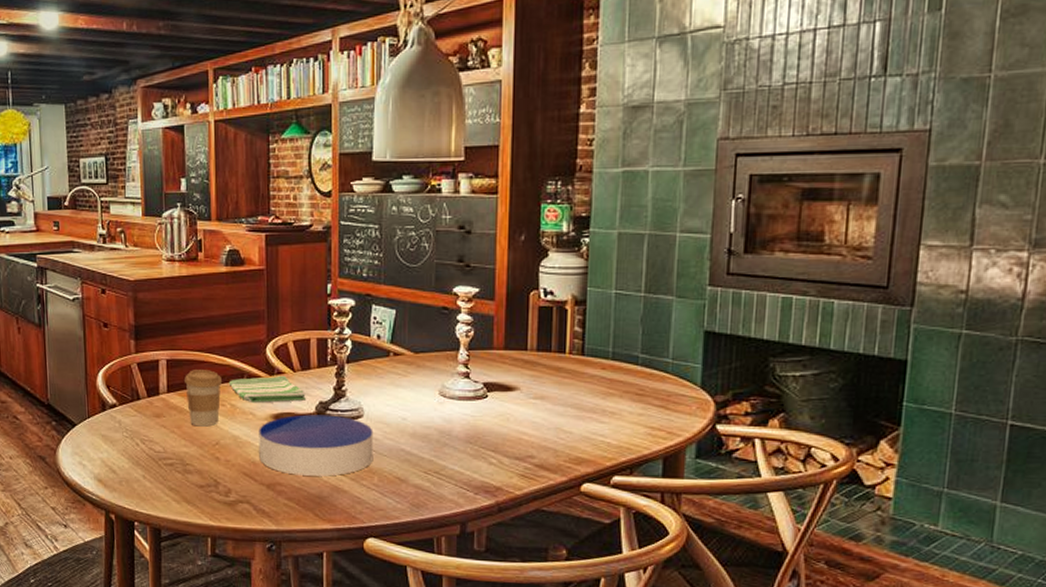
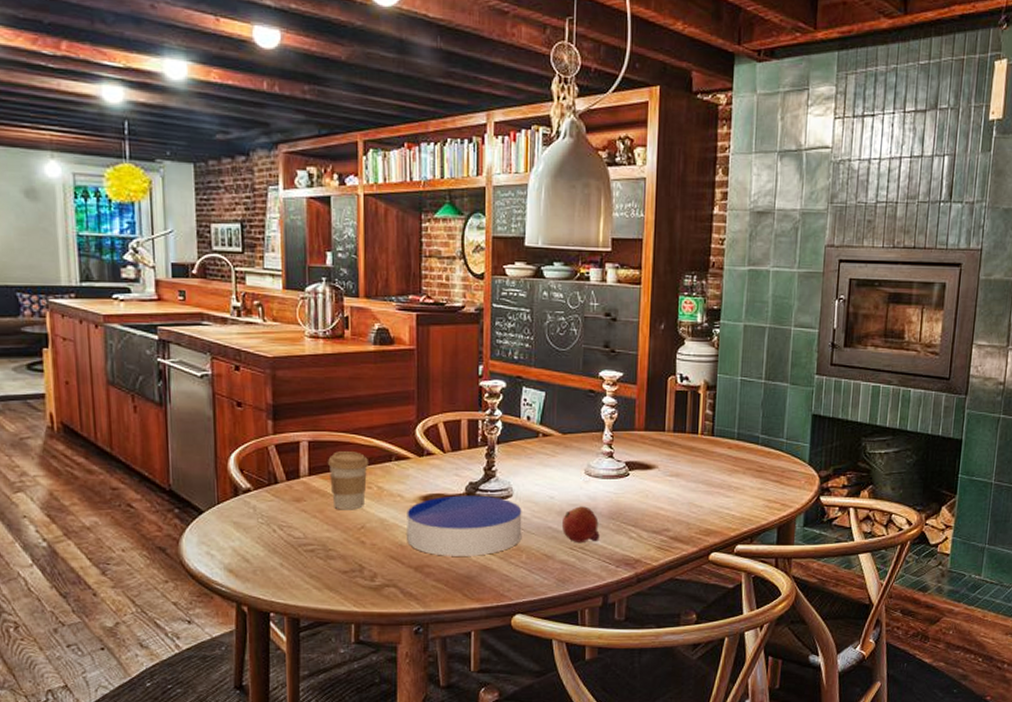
dish towel: present [228,375,306,404] -> none [375,456,456,485]
fruit: none [416,429,456,468] -> present [562,506,600,544]

